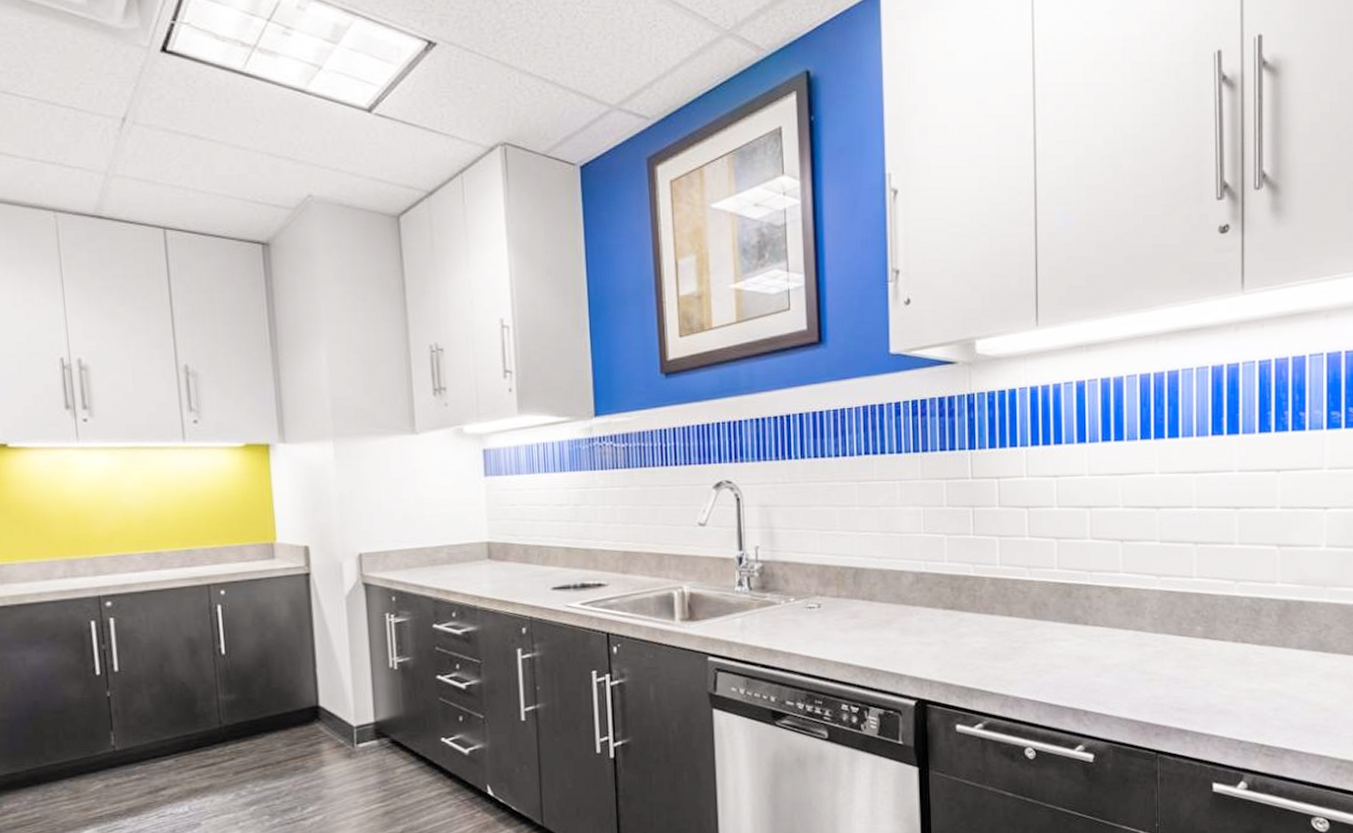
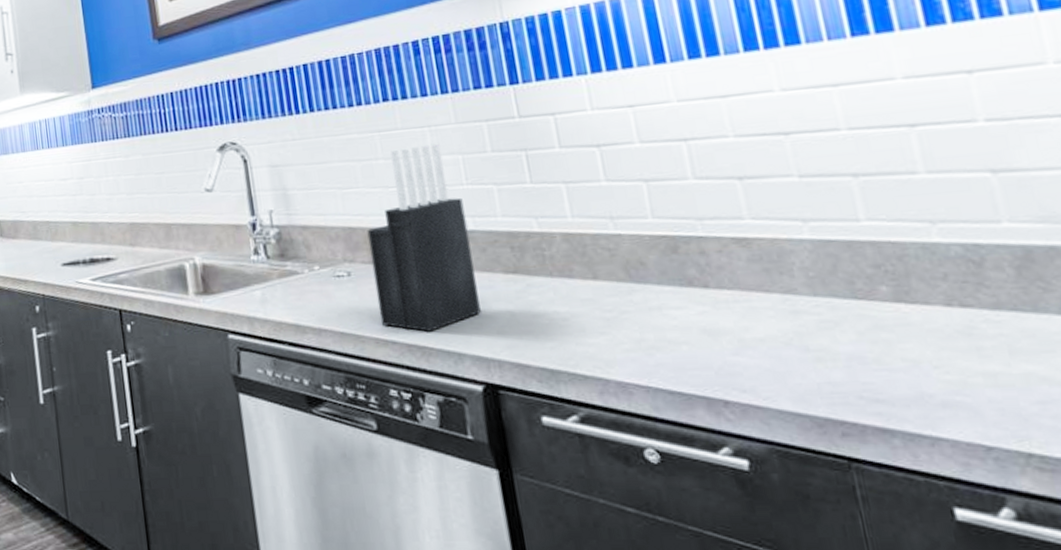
knife block: none [838,496,922,656] -> present [367,143,481,332]

